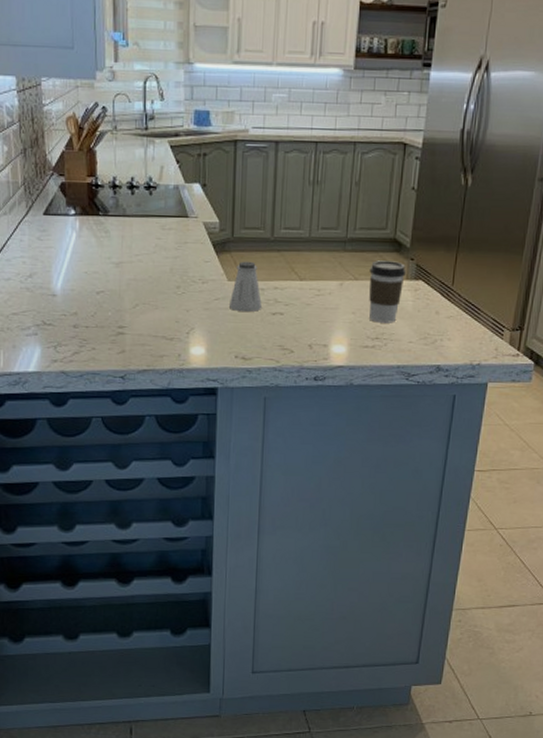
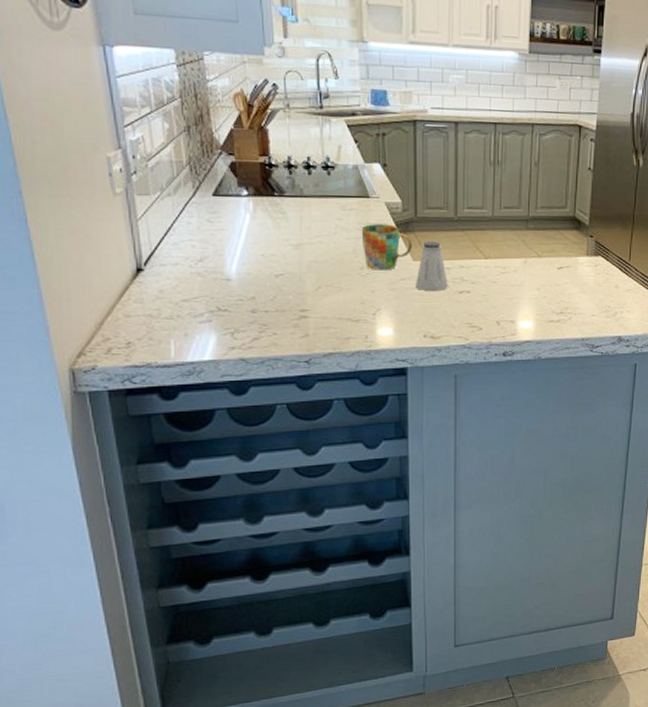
mug: none [178,243,228,290] -> present [361,224,413,271]
coffee cup: present [369,260,407,323] -> none [552,238,587,298]

